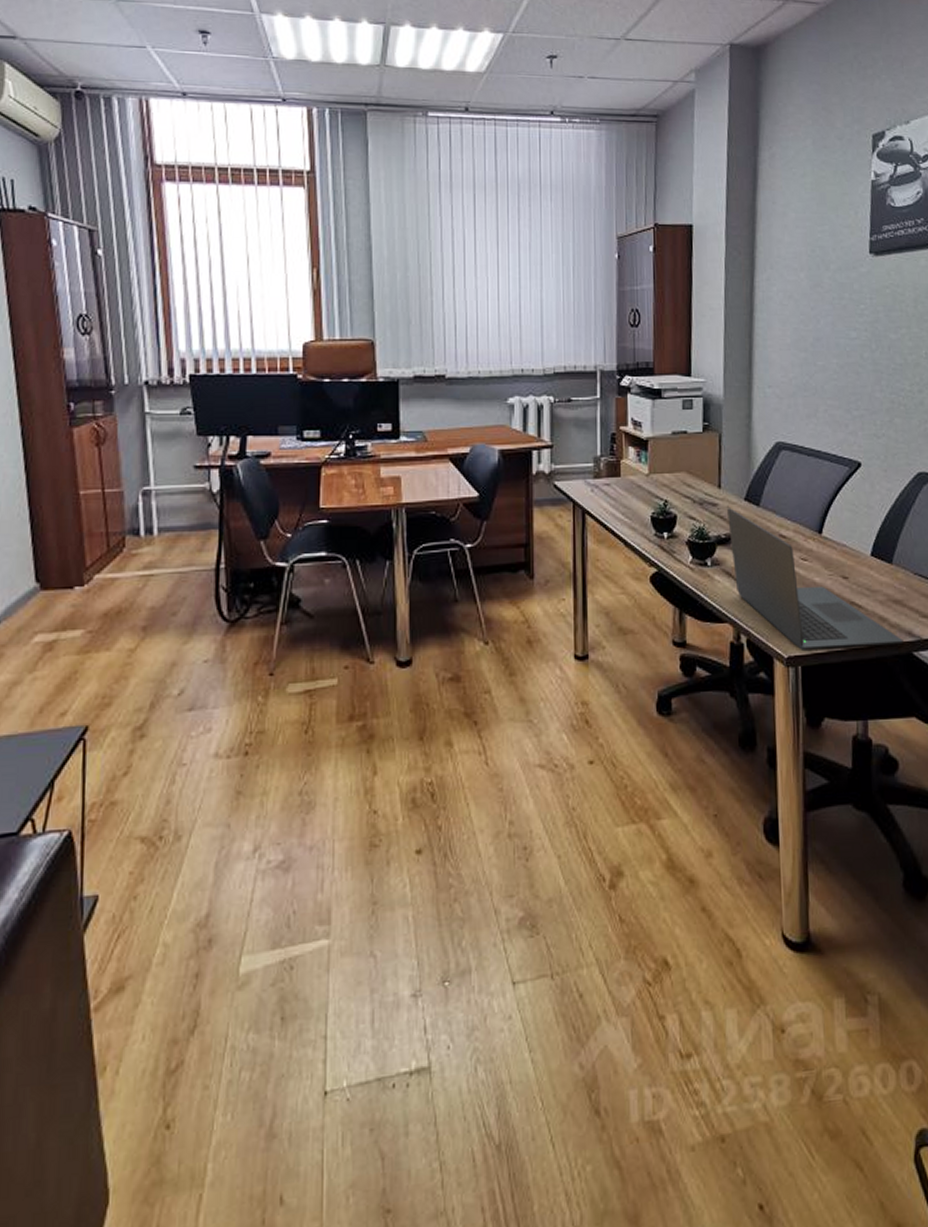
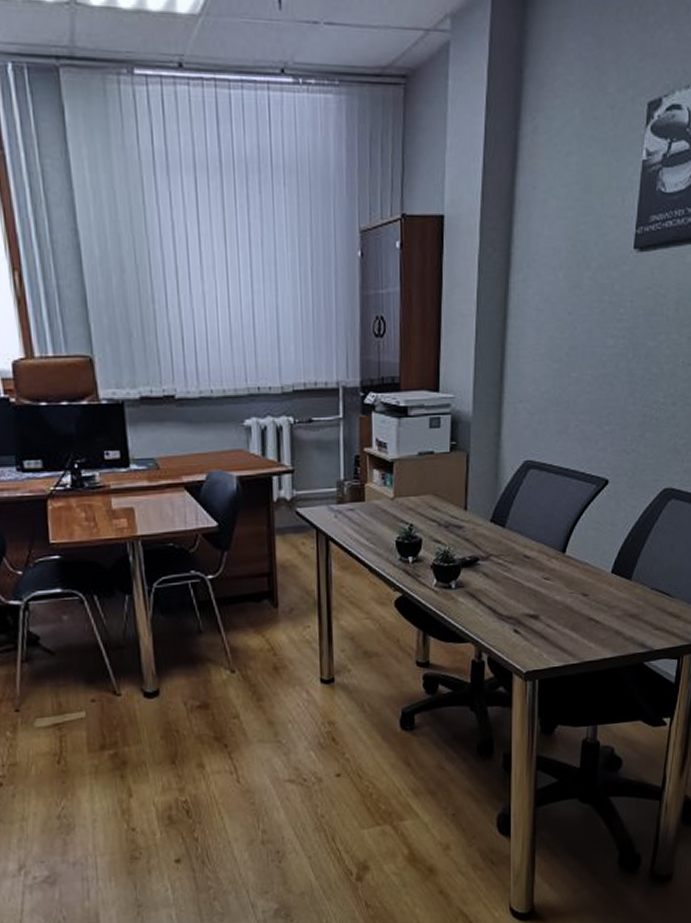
laptop: present [726,508,903,652] -> none [472,530,636,666]

